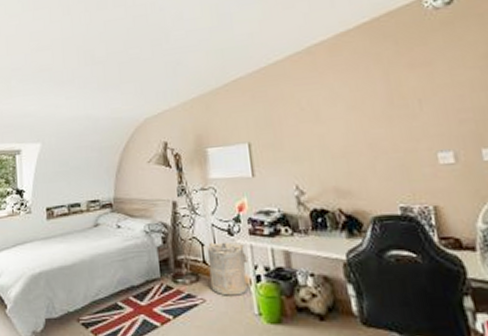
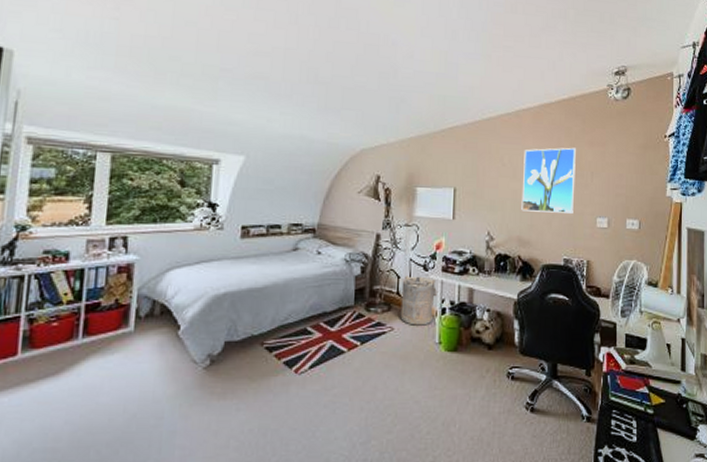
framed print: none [324,74,403,157] -> present [521,147,576,214]

